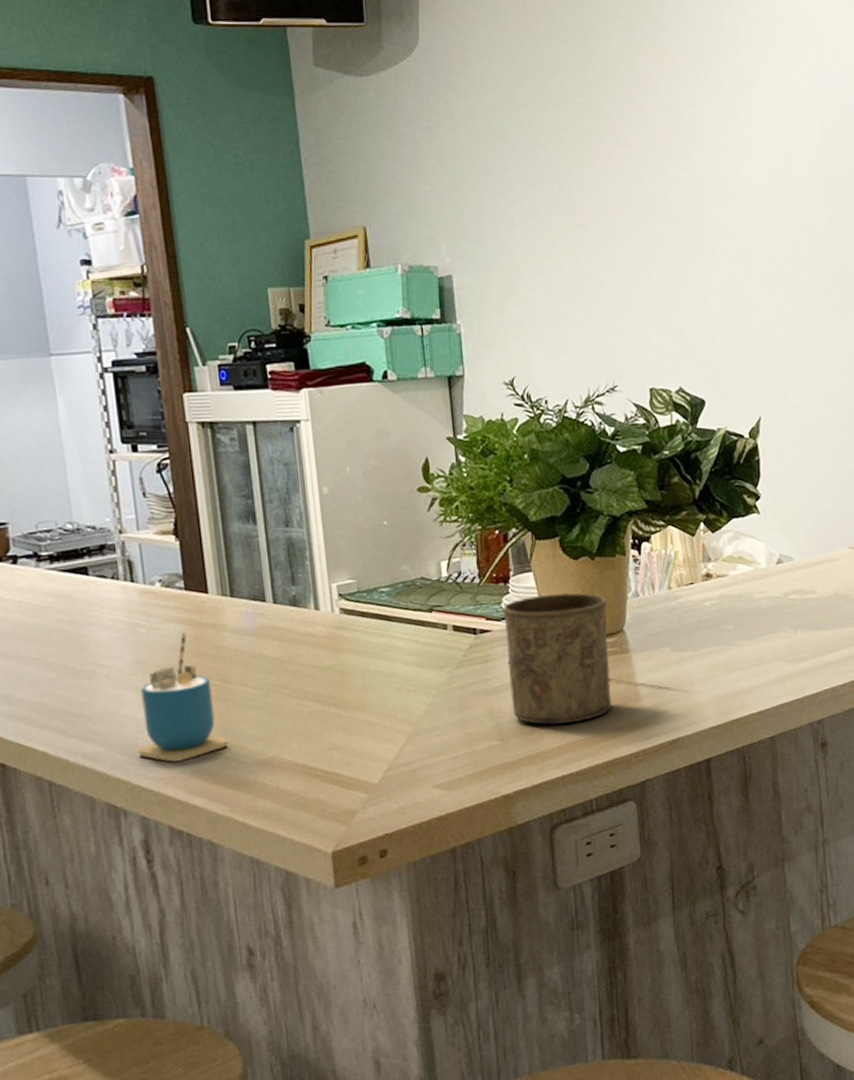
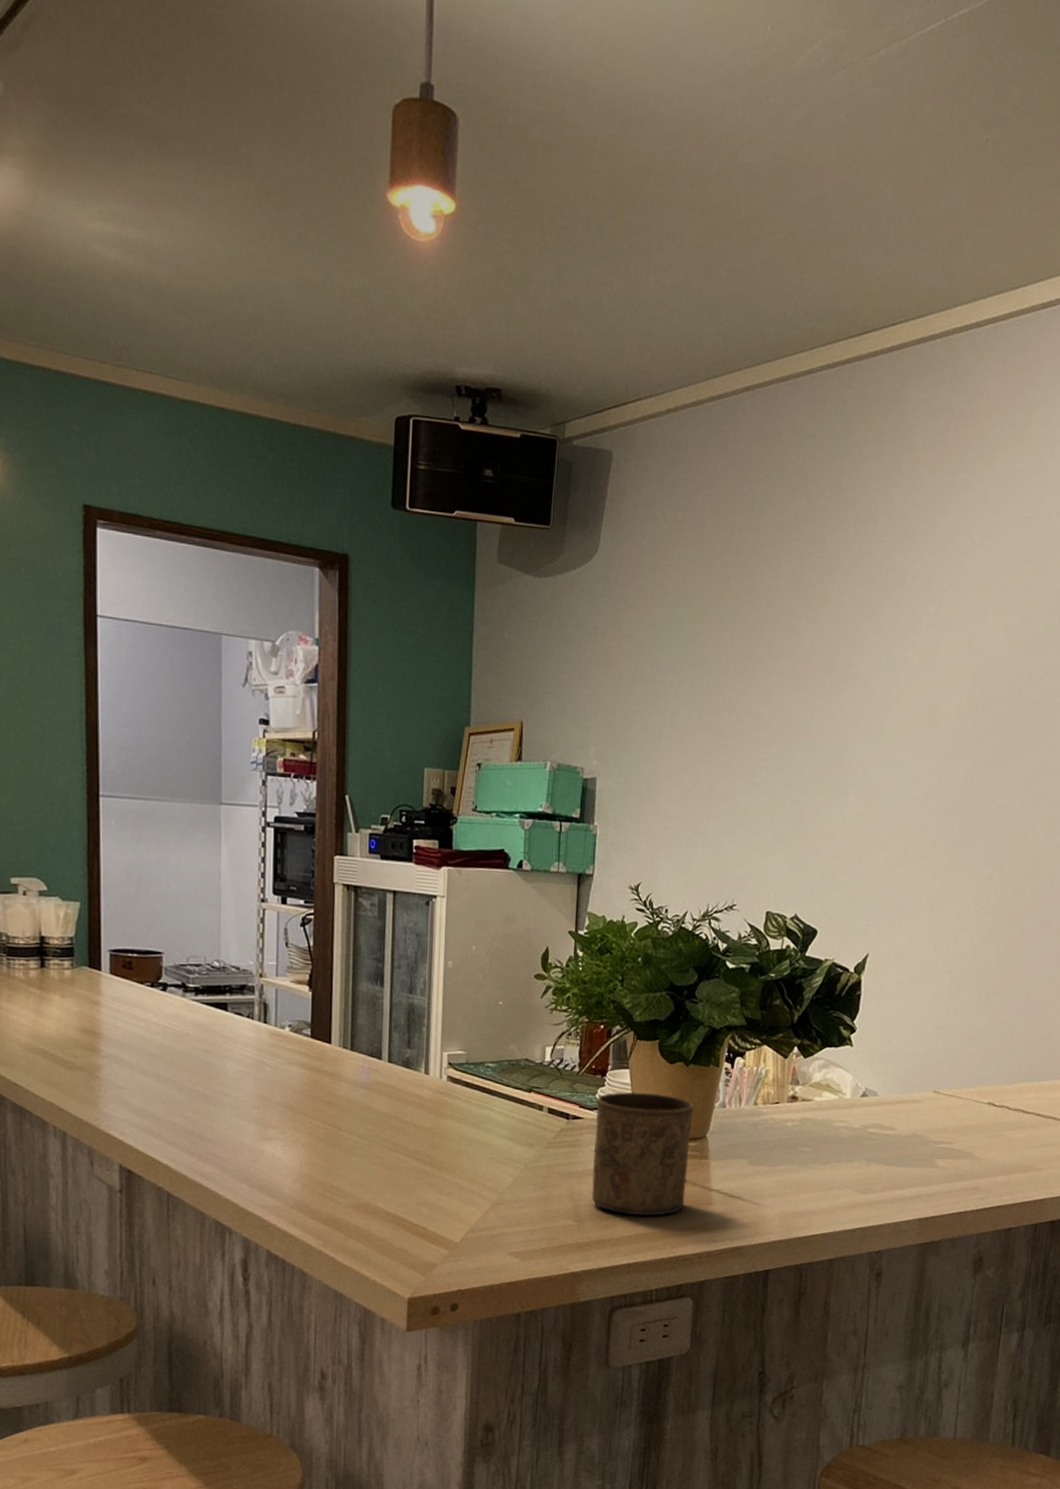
cup: present [138,633,229,762] -> none [249,1077,330,1193]

